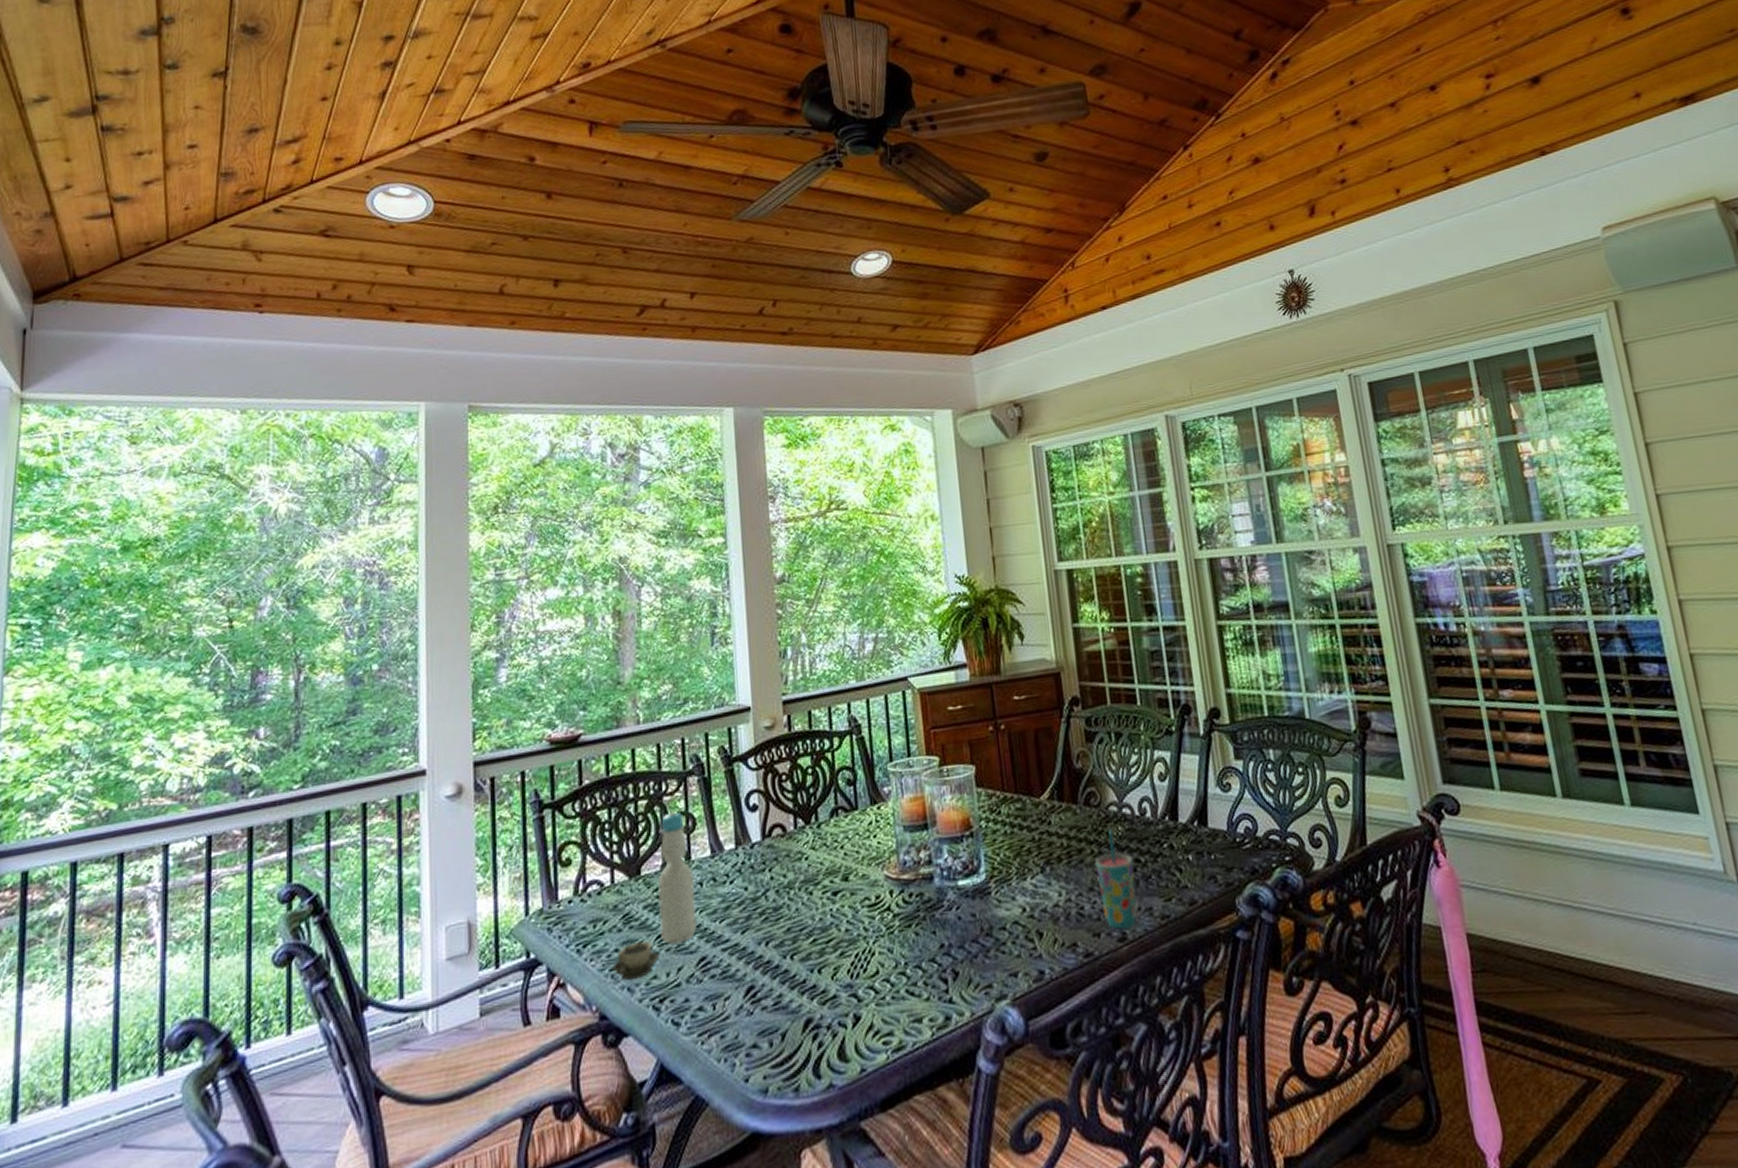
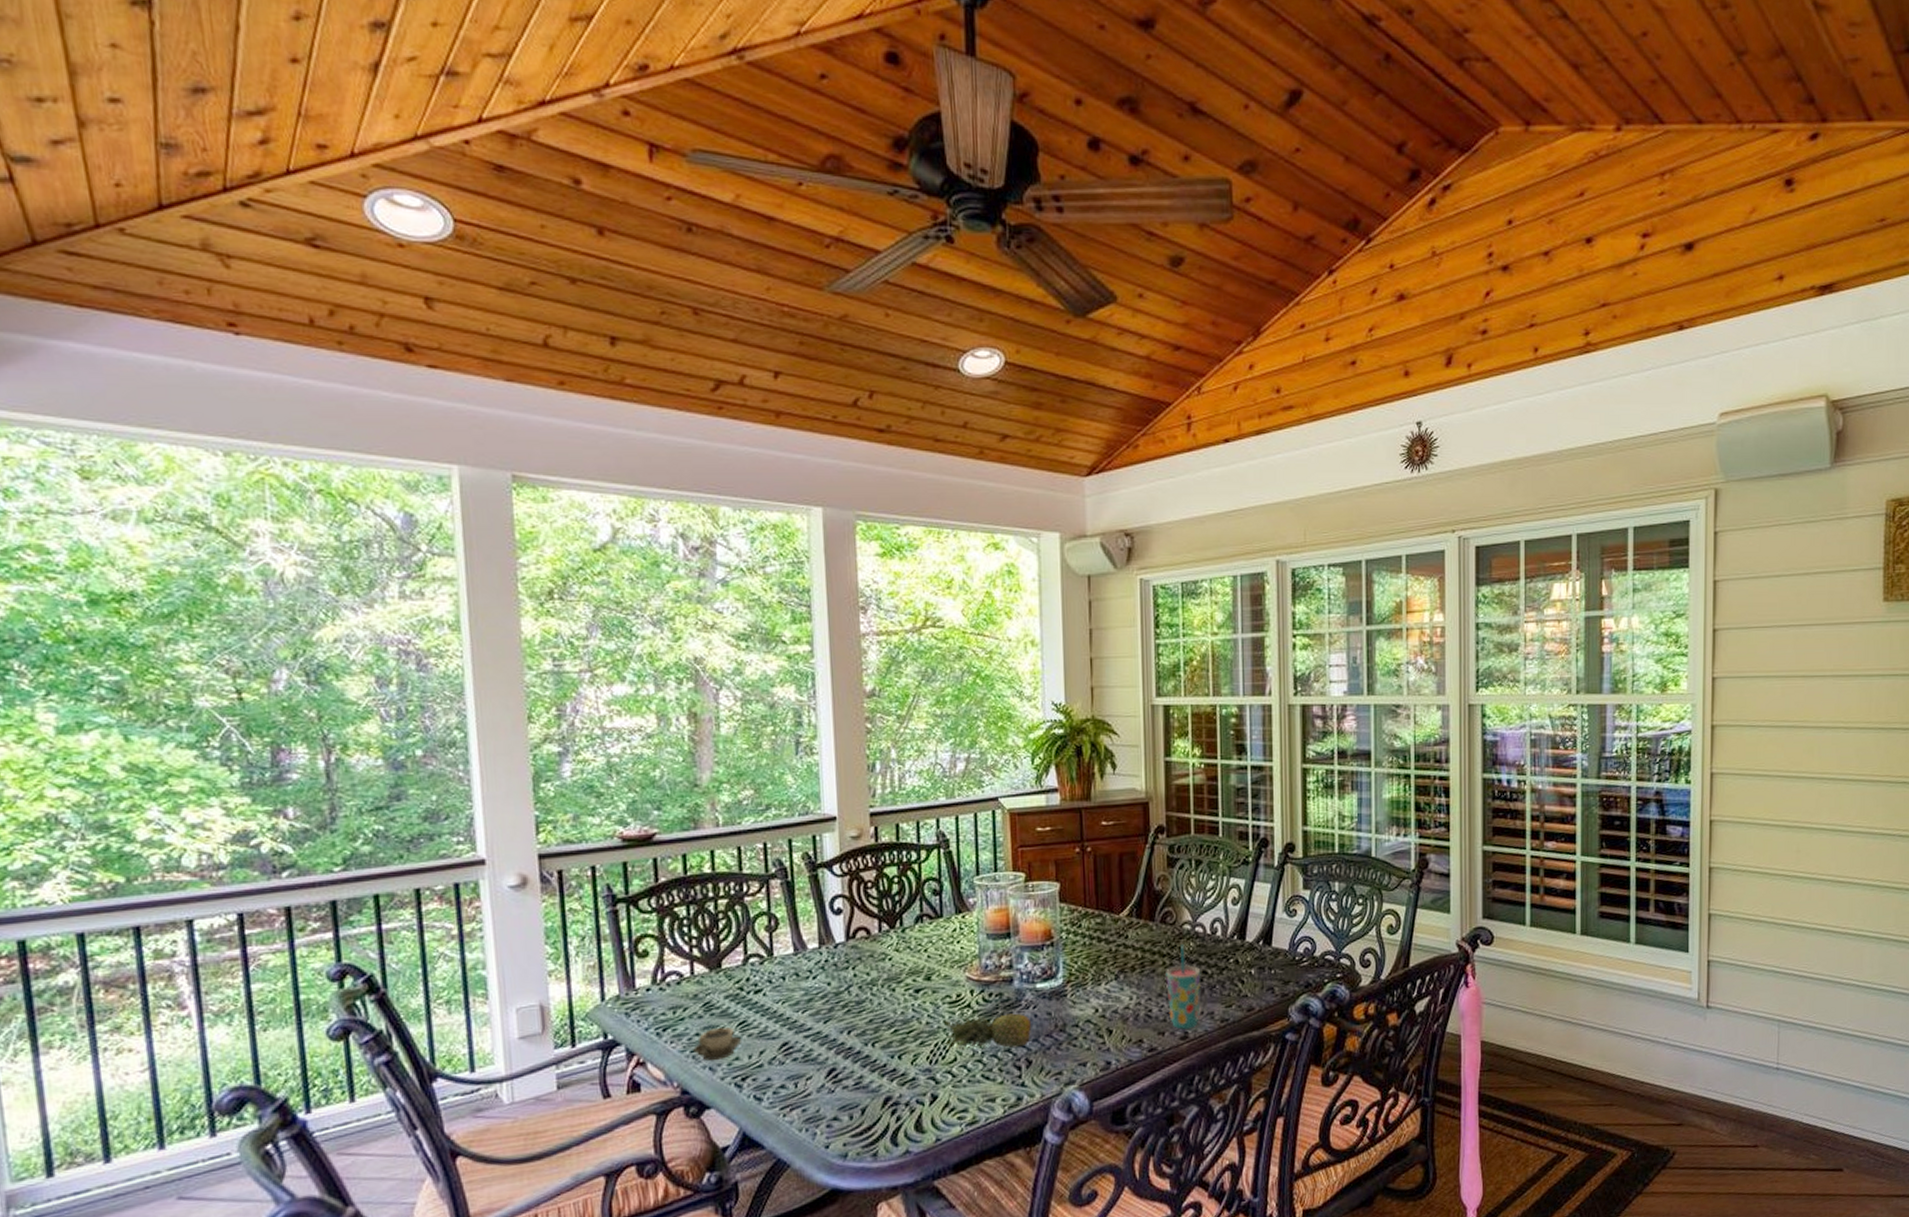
bottle: present [658,812,697,944] -> none [739,911,779,1030]
fruit: none [864,916,956,964] -> present [944,1013,1032,1052]

